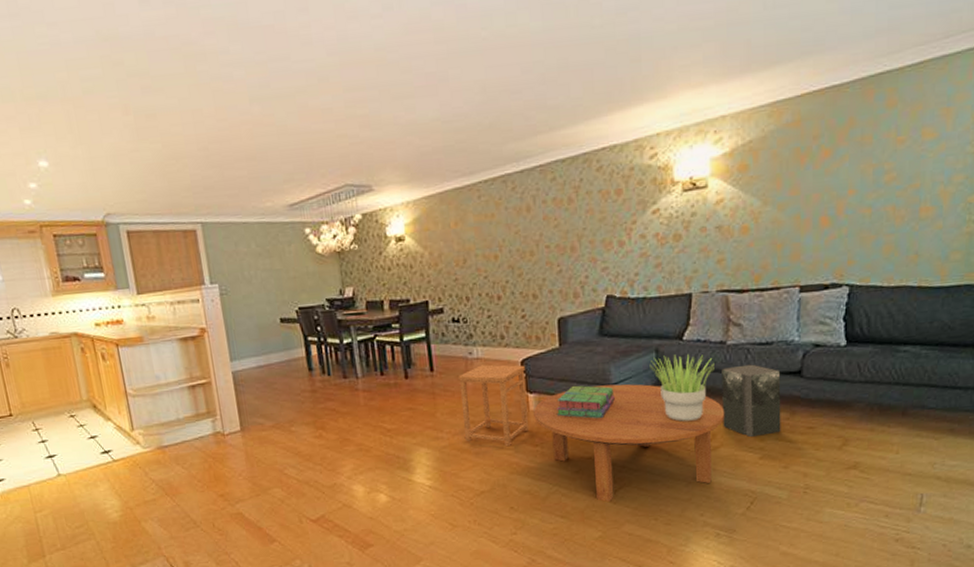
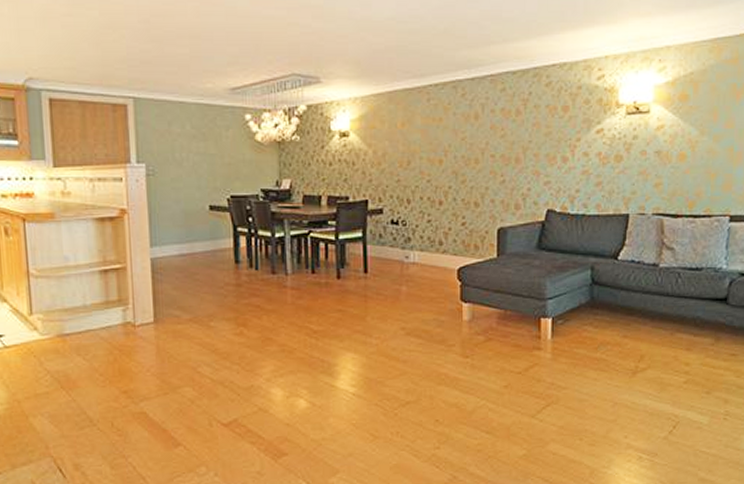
side table: present [457,364,529,447] -> none [392,270,461,357]
coffee table: present [534,384,725,502] -> none [467,299,654,419]
stack of books: present [556,385,615,419] -> none [489,297,548,334]
potted plant: present [650,354,715,422] -> none [584,273,646,341]
speaker: present [722,364,781,438] -> none [651,288,708,361]

